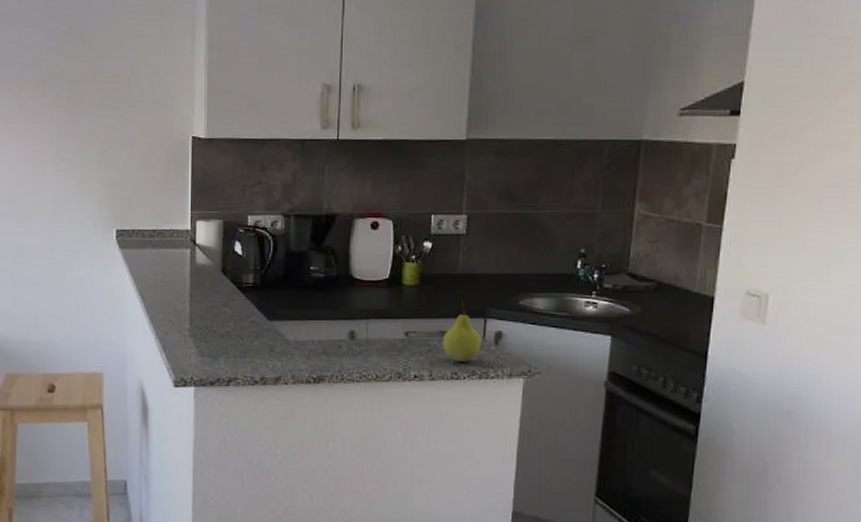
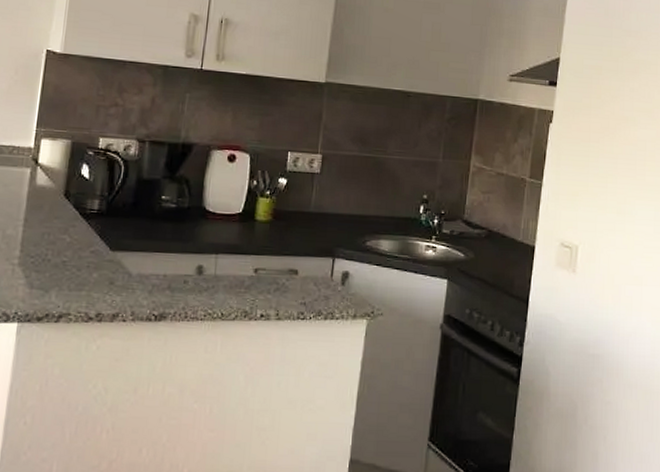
fruit: present [443,300,481,362] -> none [291,238,329,301]

